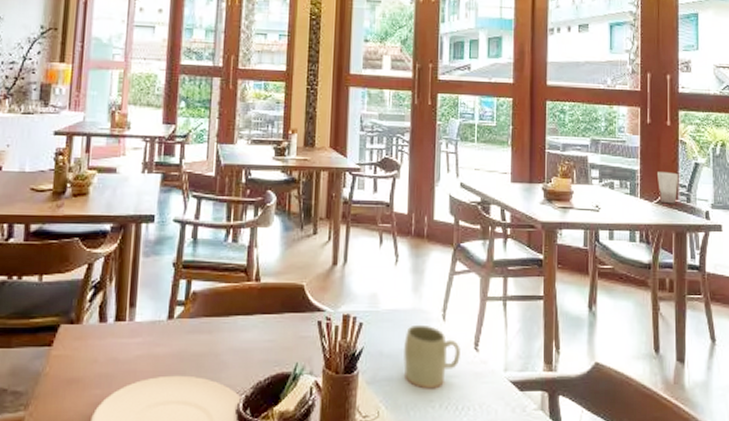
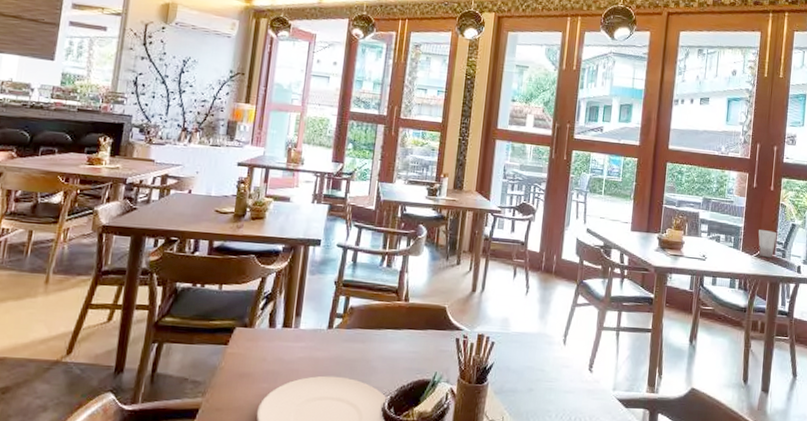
mug: present [402,324,460,388] -> none [526,346,577,400]

